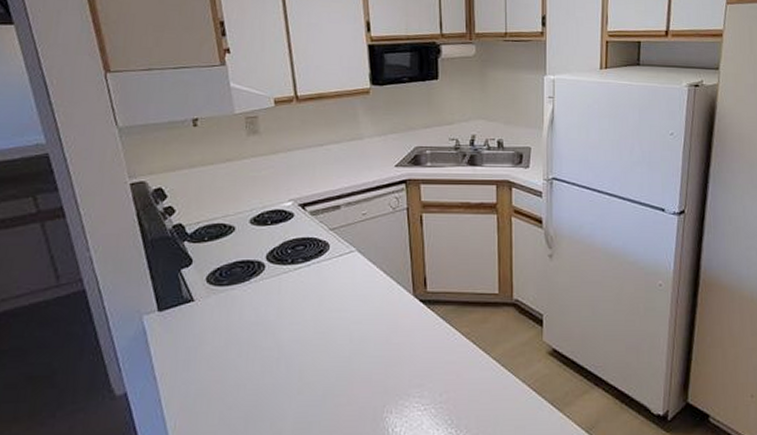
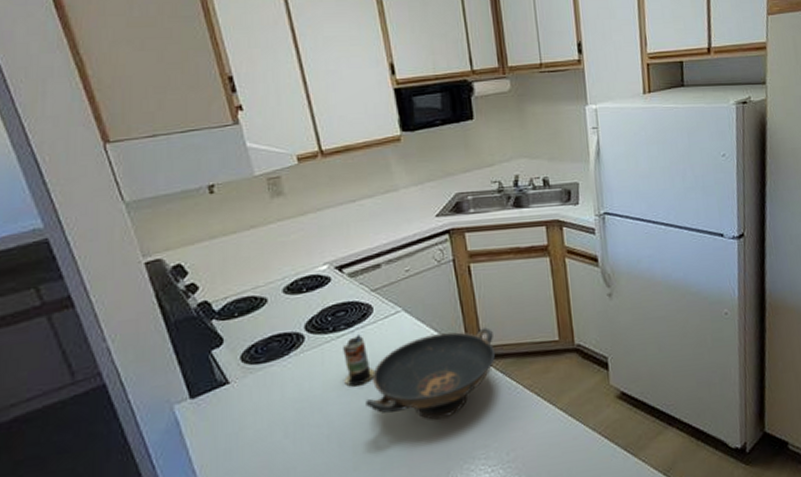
can: none [297,269,325,316] -> present [343,334,375,386]
decorative bowl: none [314,274,439,355] -> present [365,327,496,420]

